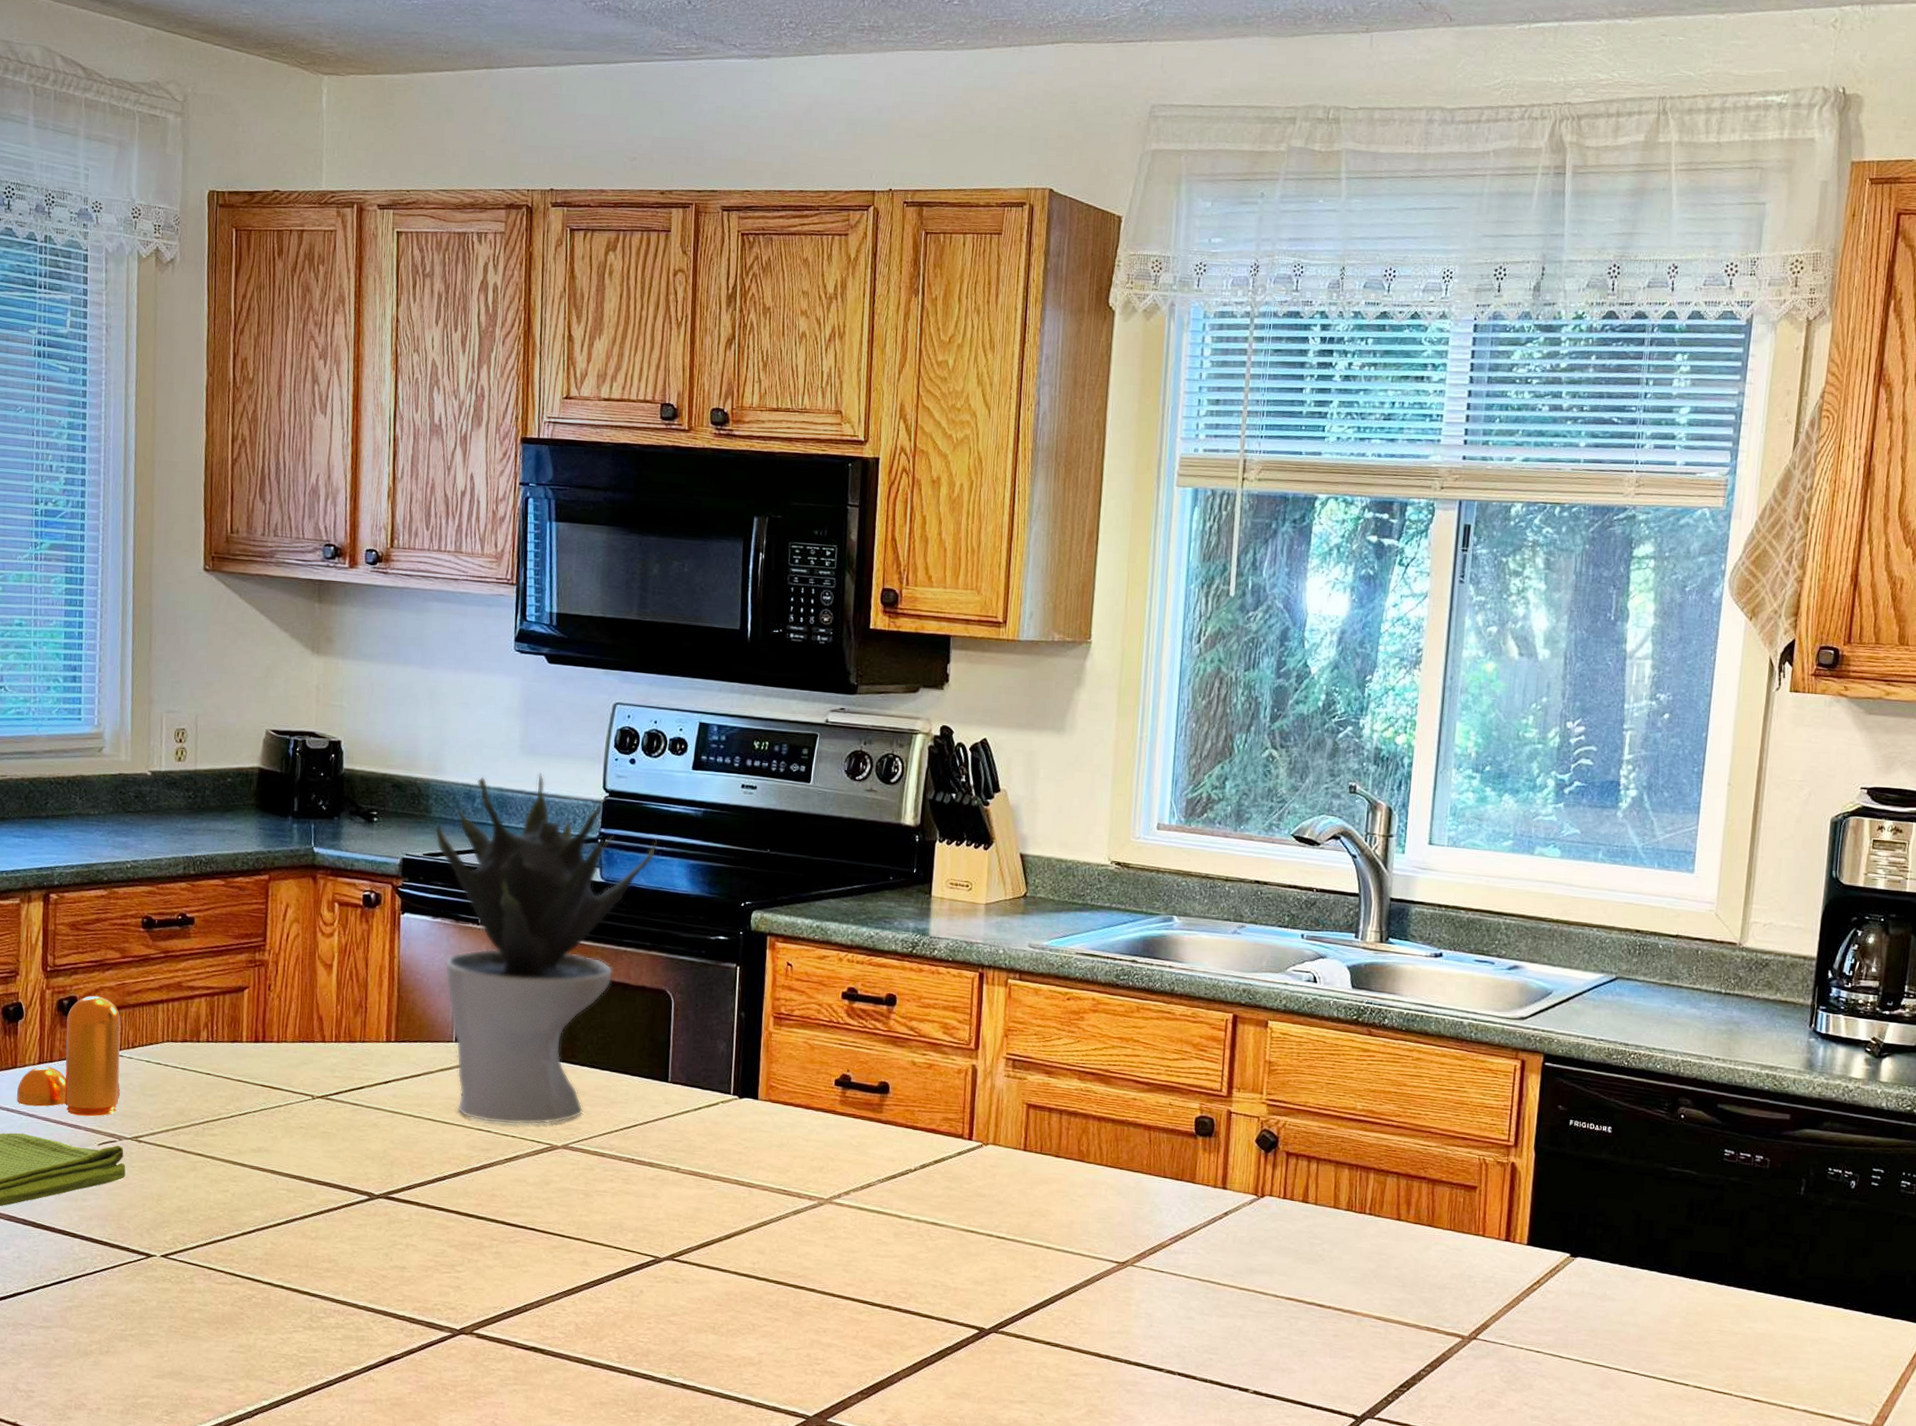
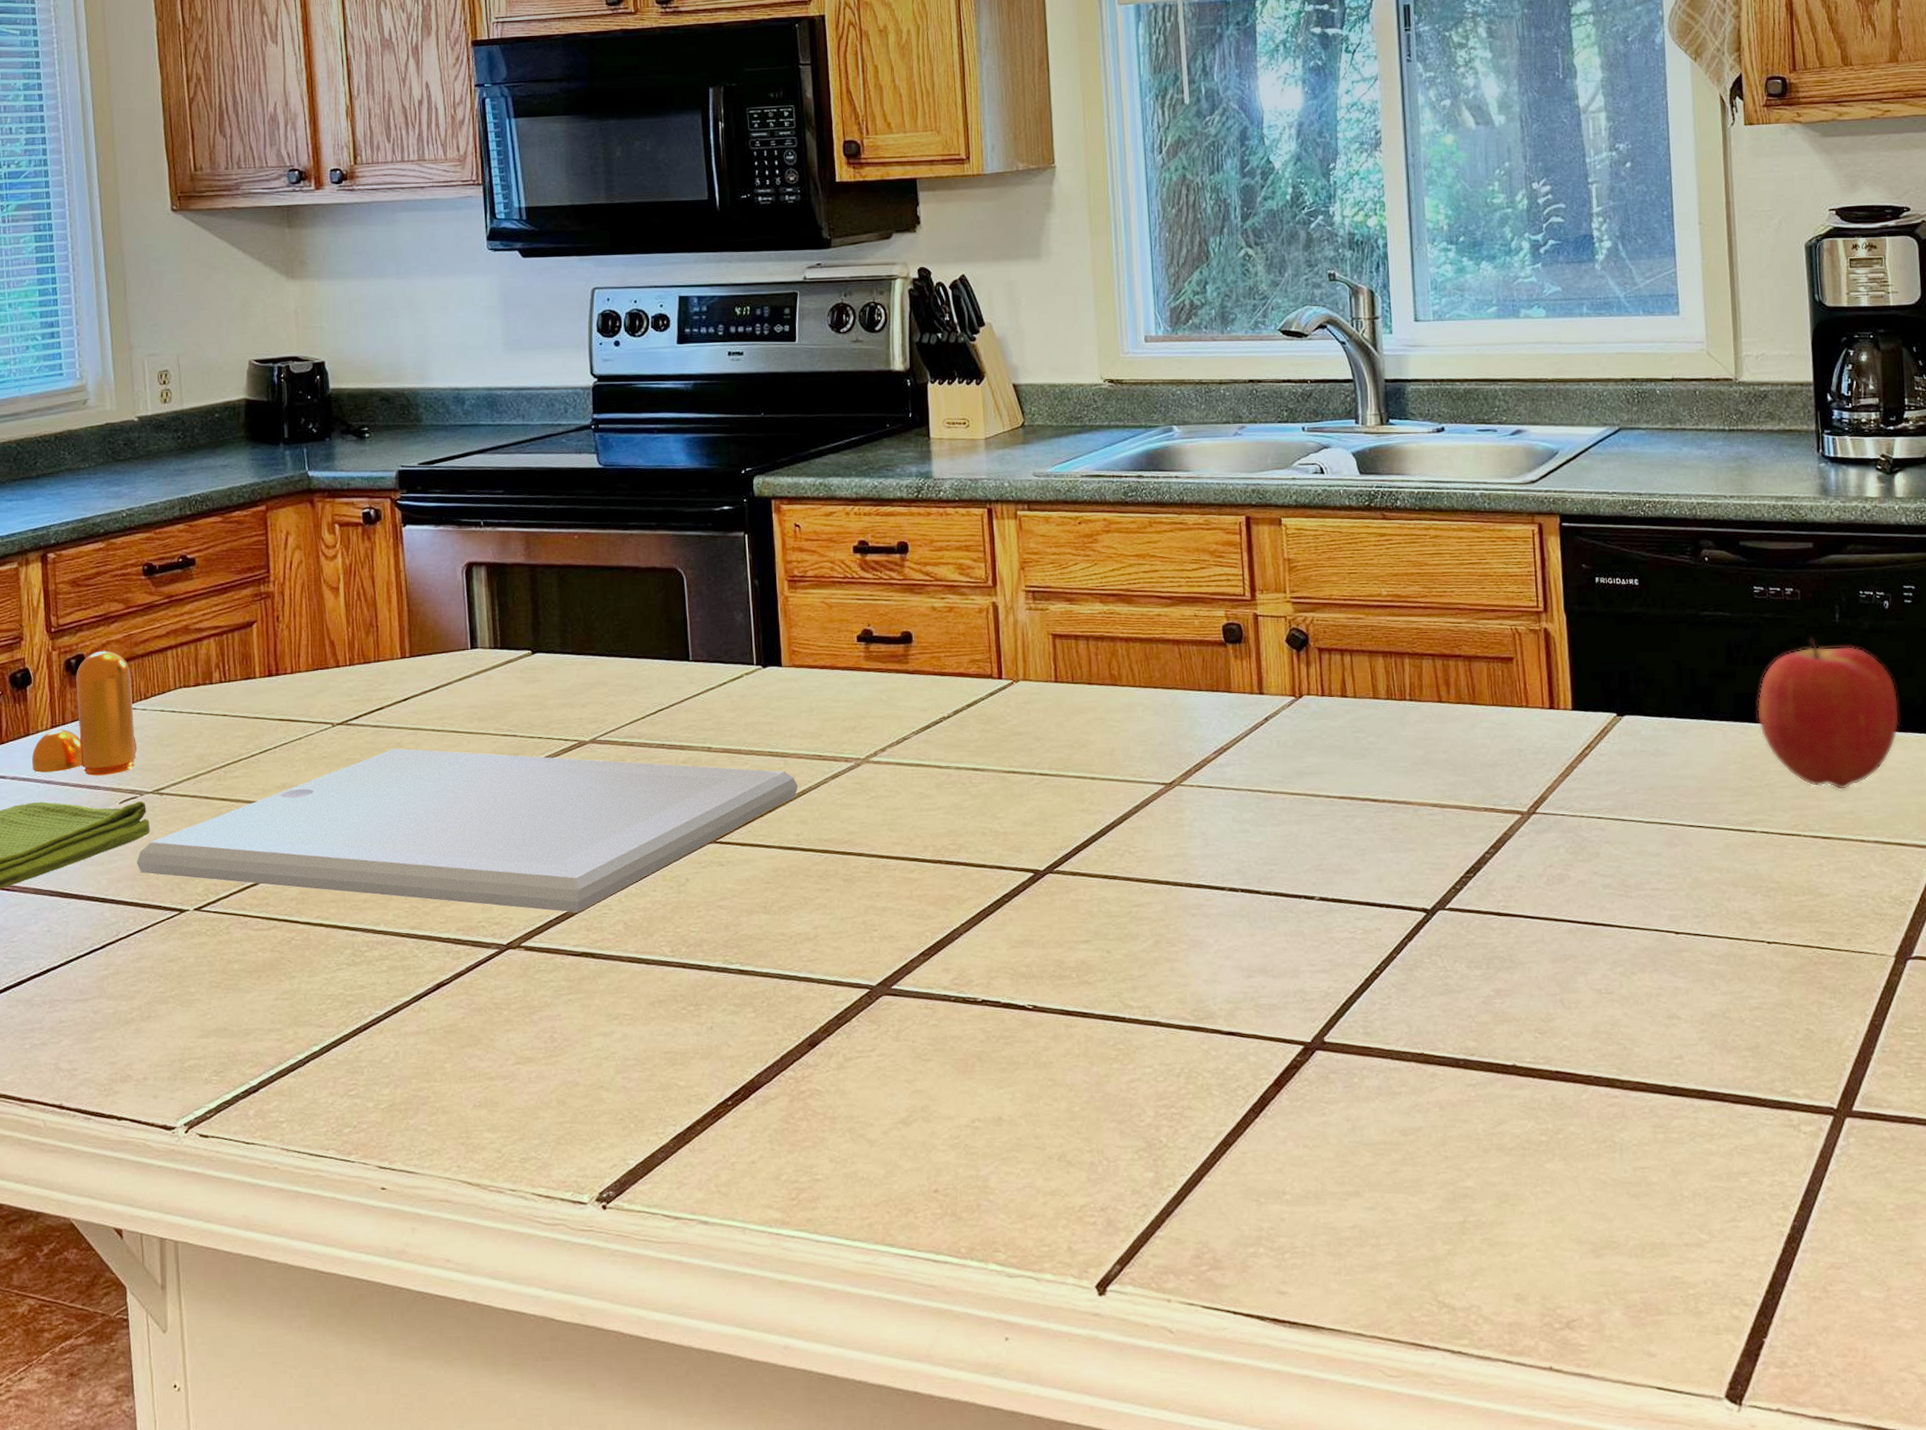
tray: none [109,1128,760,1309] -> present [136,748,798,913]
potted plant: present [434,773,658,1125] -> none [427,367,652,727]
apple: none [1707,1206,1850,1358] -> present [1756,637,1900,791]

